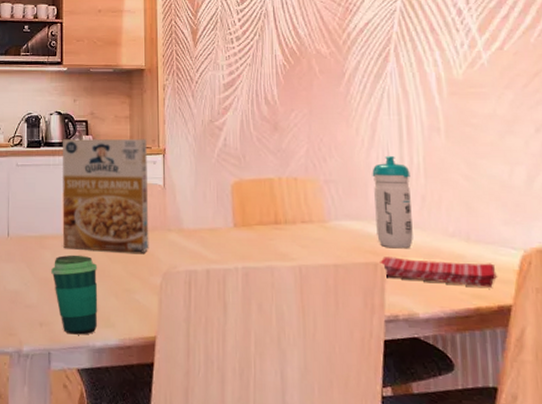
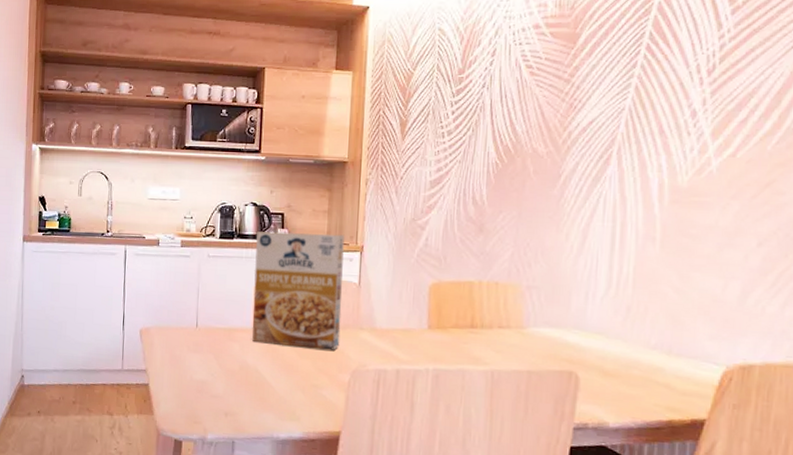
cup: present [51,255,98,335] -> none [239,348,286,427]
water bottle: present [372,155,413,249] -> none [575,263,618,359]
dish towel: present [378,256,497,287] -> none [574,365,695,401]

